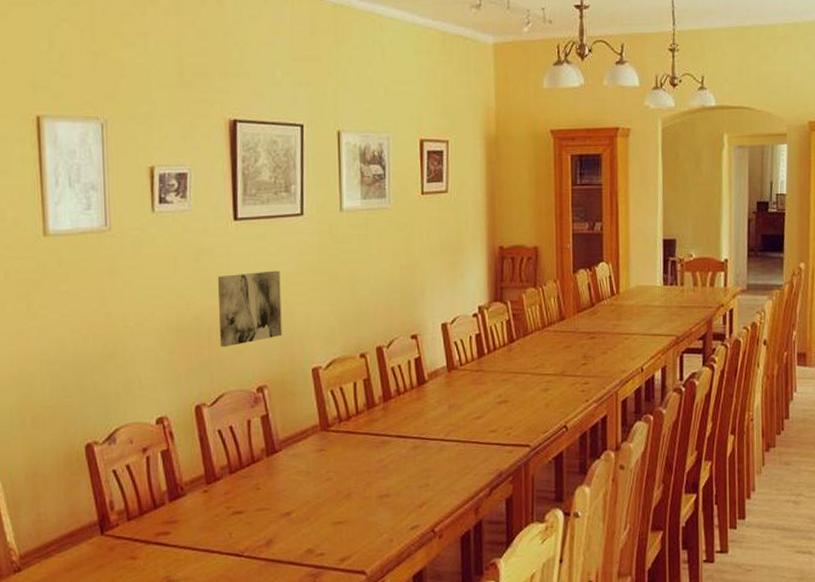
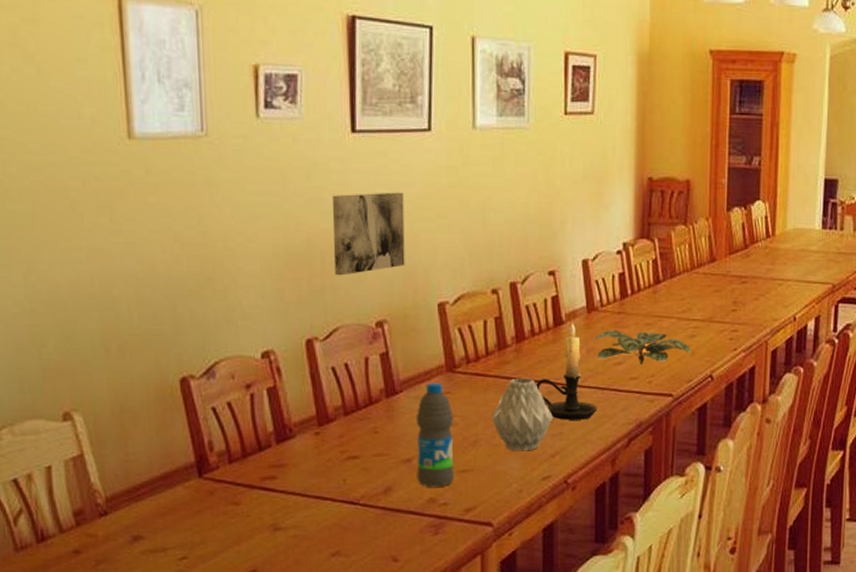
water bottle: none [293,441,330,539] -> present [415,382,454,487]
vase: none [362,434,419,503] -> present [491,377,553,452]
candle holder: none [403,382,460,472] -> present [536,323,597,420]
plant: none [452,386,546,418] -> present [590,330,691,365]

